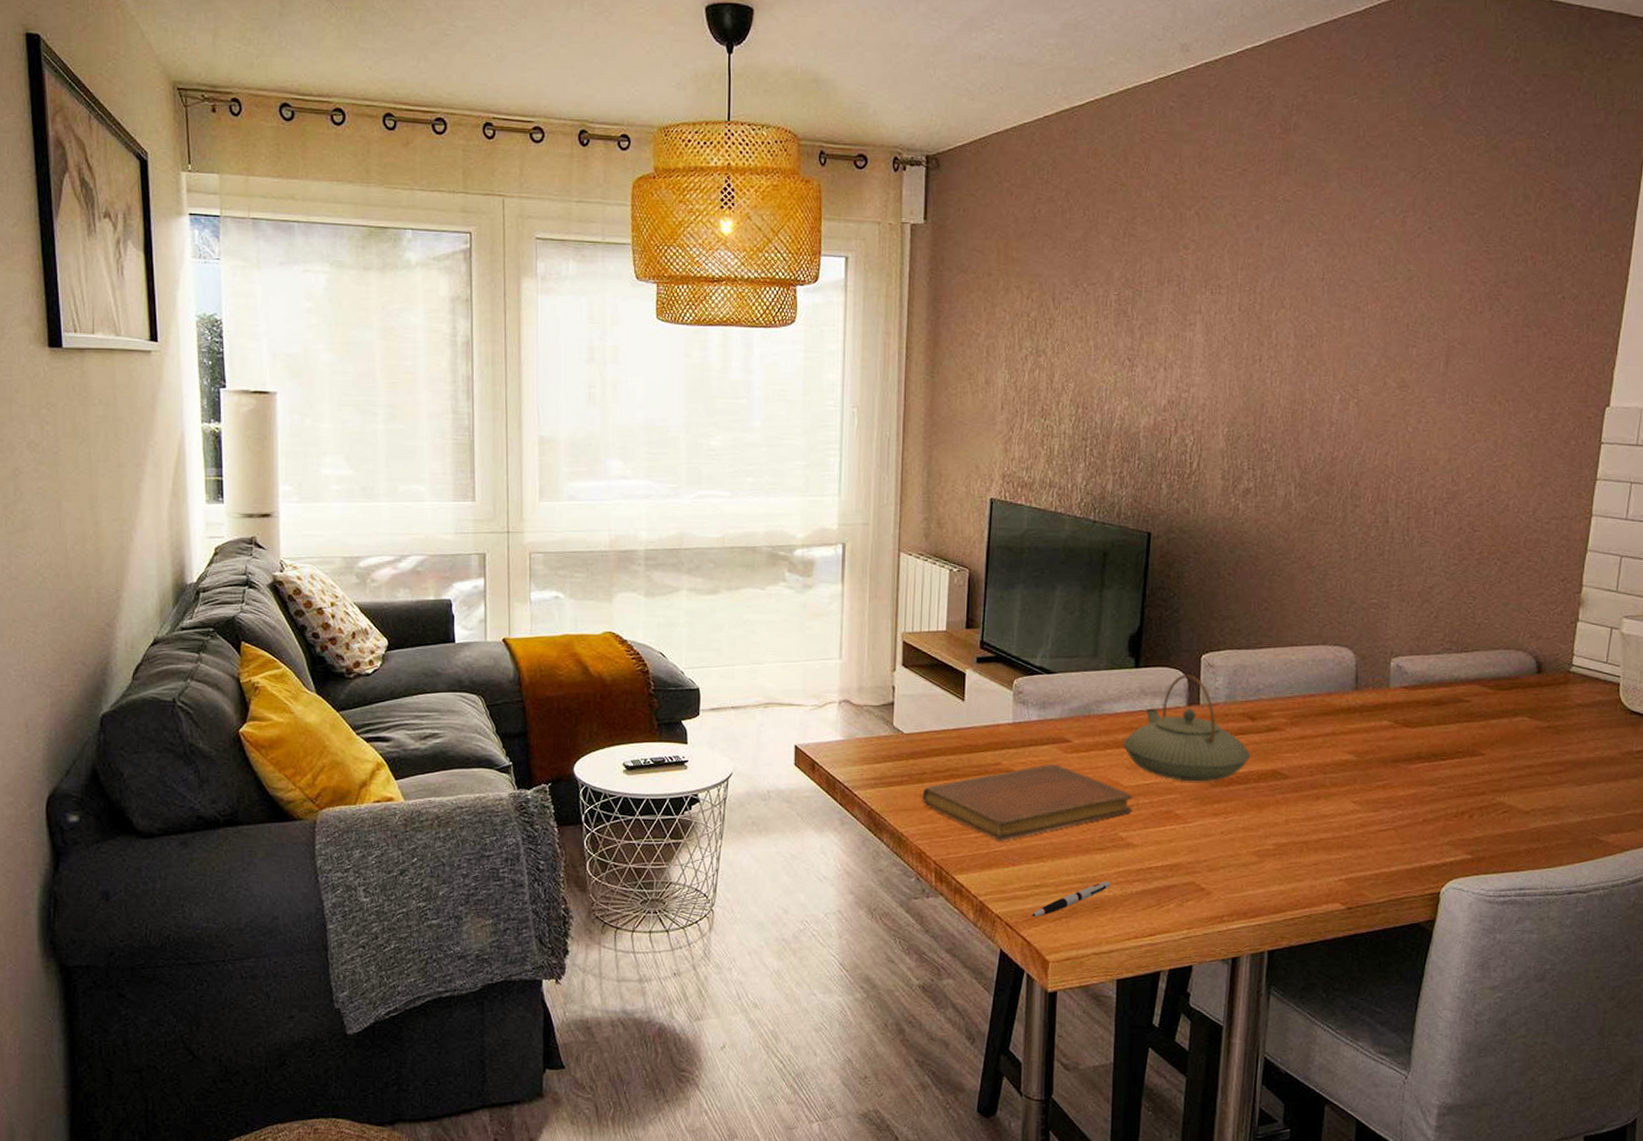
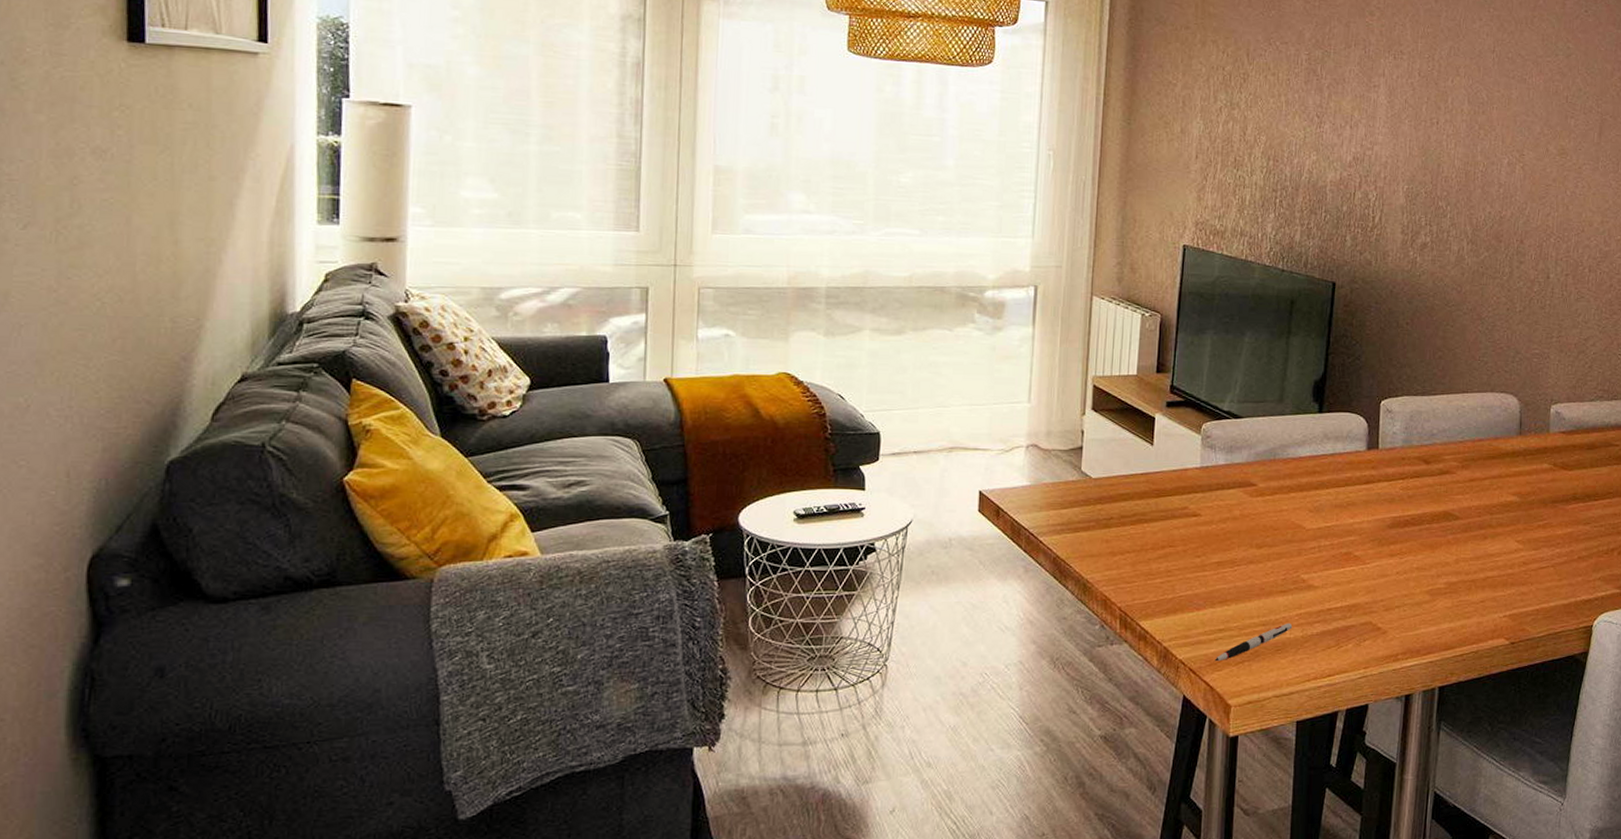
notebook: present [922,763,1133,840] -> none [1108,507,1314,585]
teapot: present [1123,674,1251,782] -> none [1306,419,1425,524]

